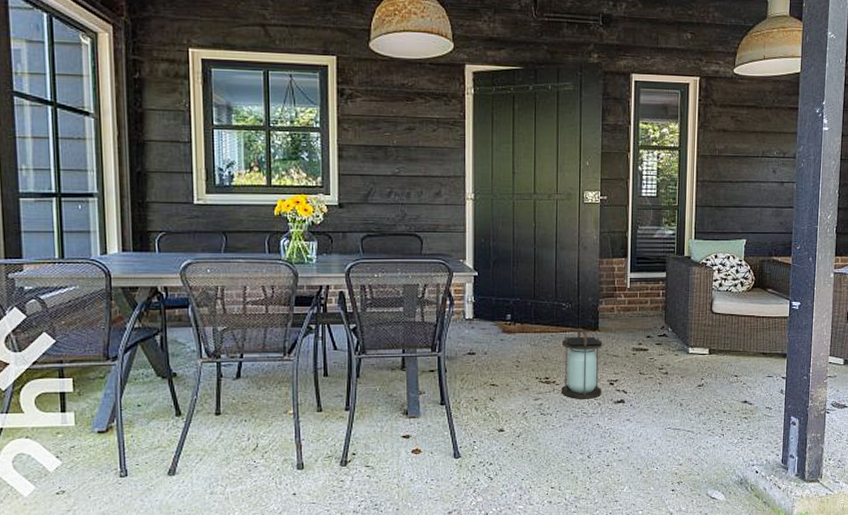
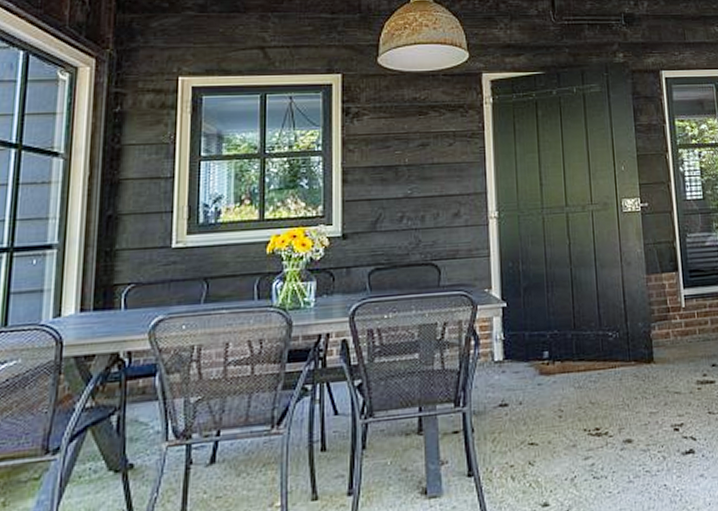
lantern: present [561,327,603,399] -> none [611,360,666,454]

